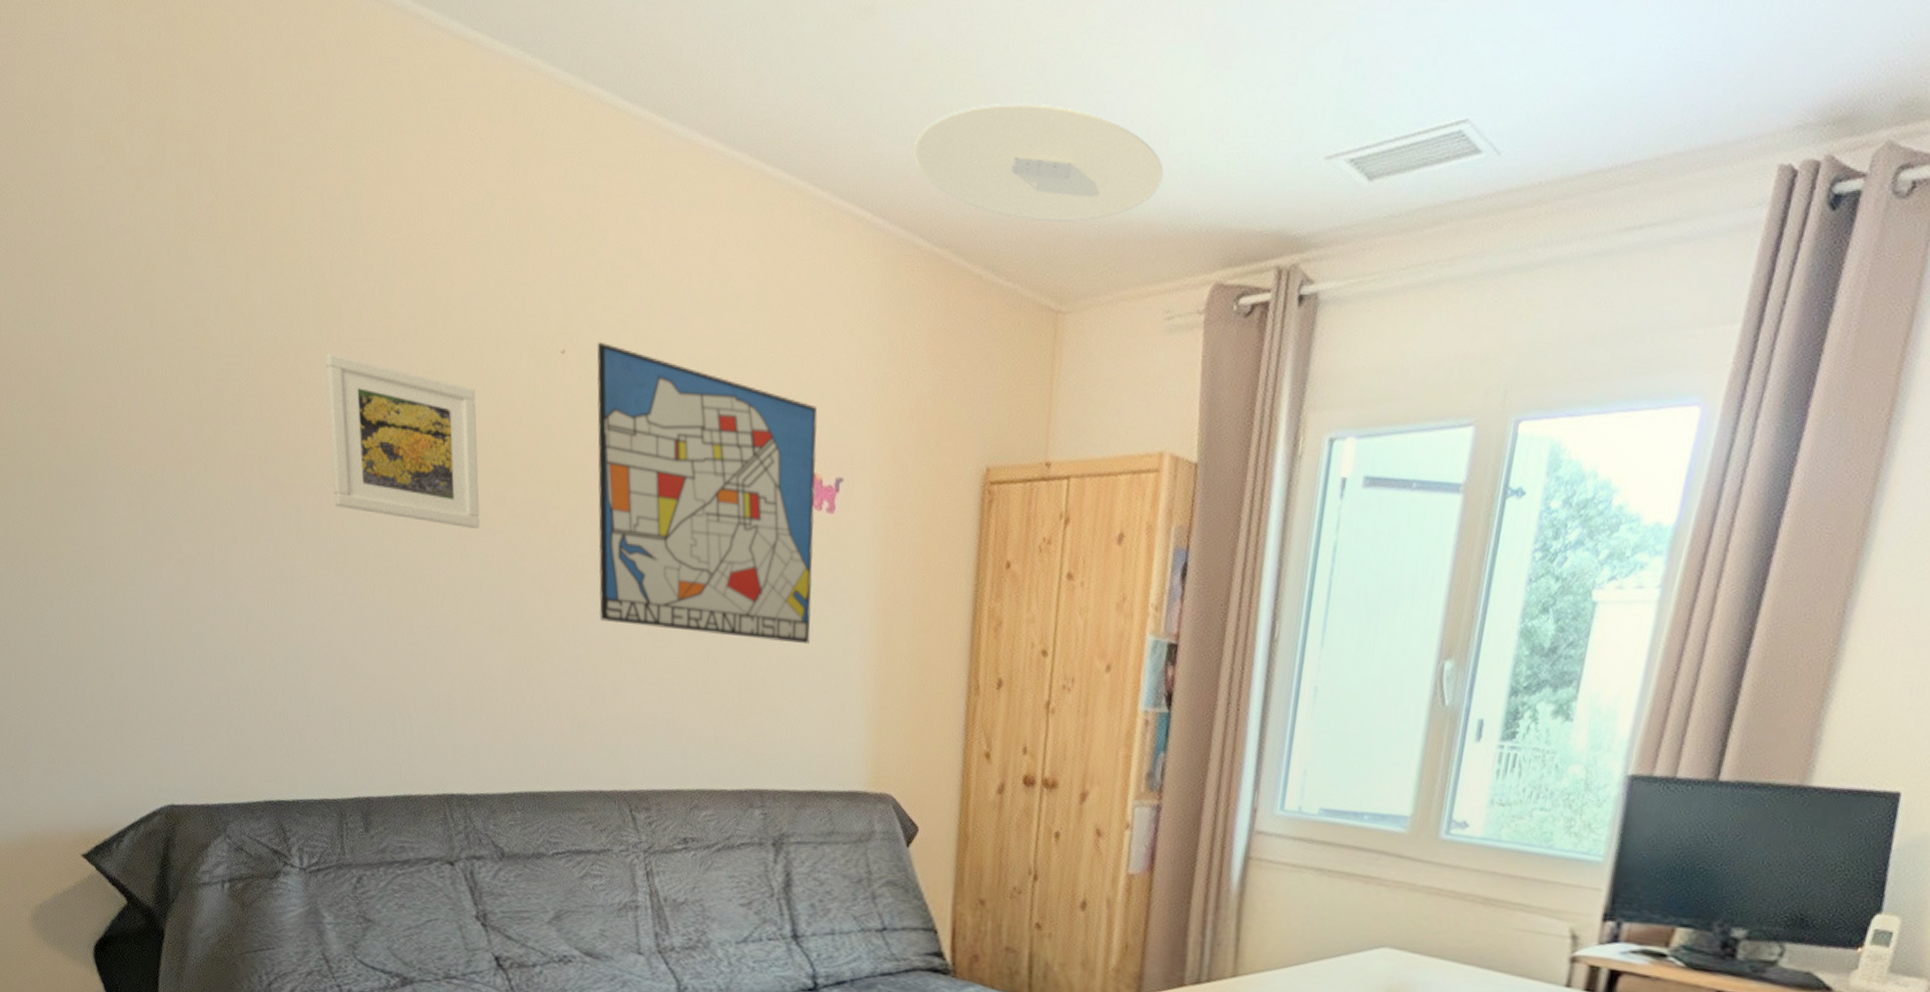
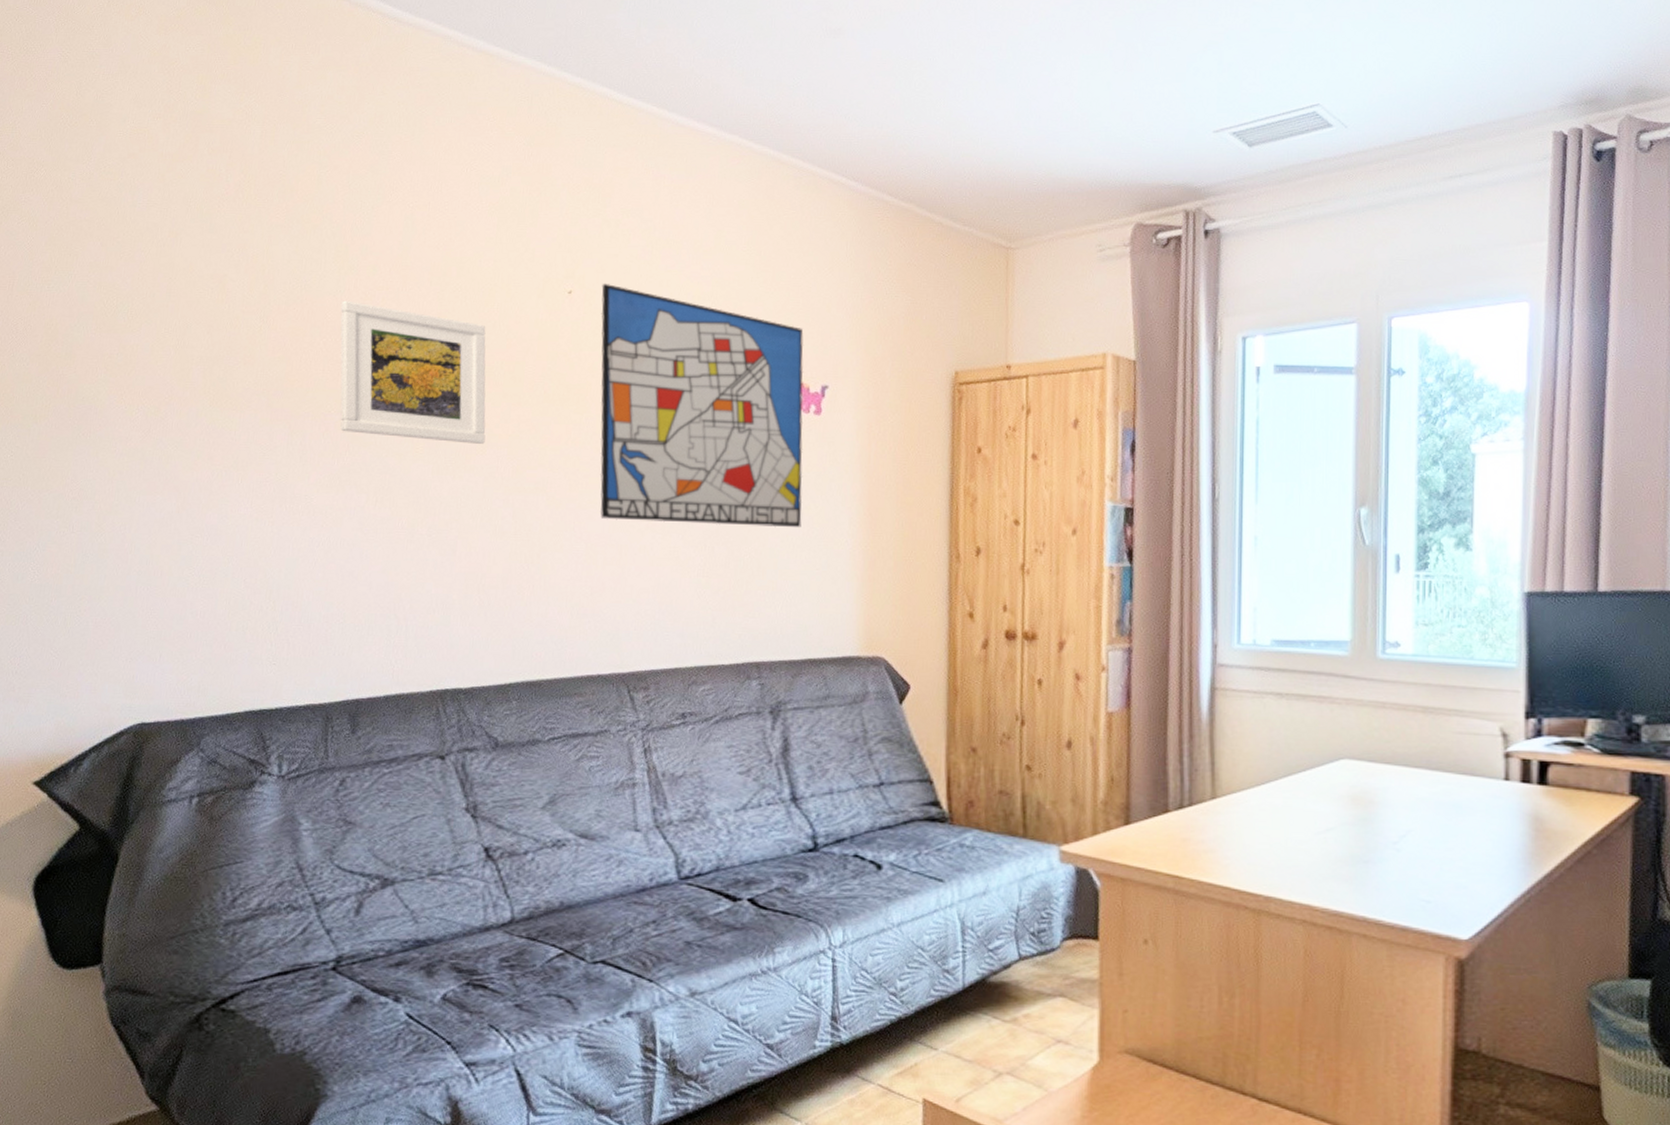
ceiling light: present [914,102,1164,223] -> none [880,95,1086,182]

